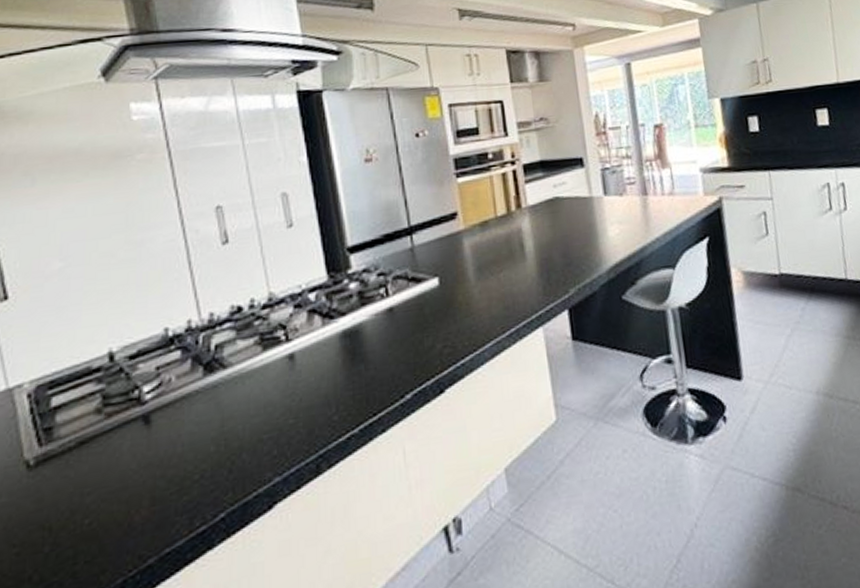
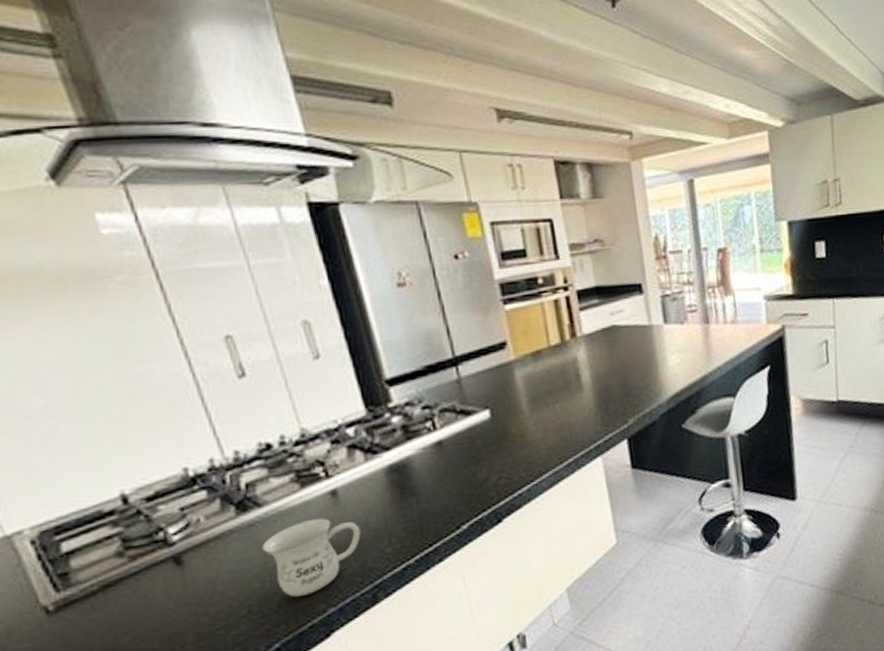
mug: none [221,382,312,464] -> present [261,518,361,598]

